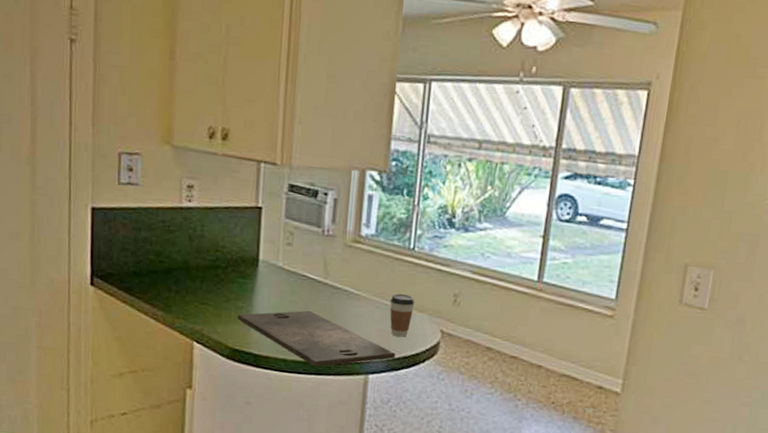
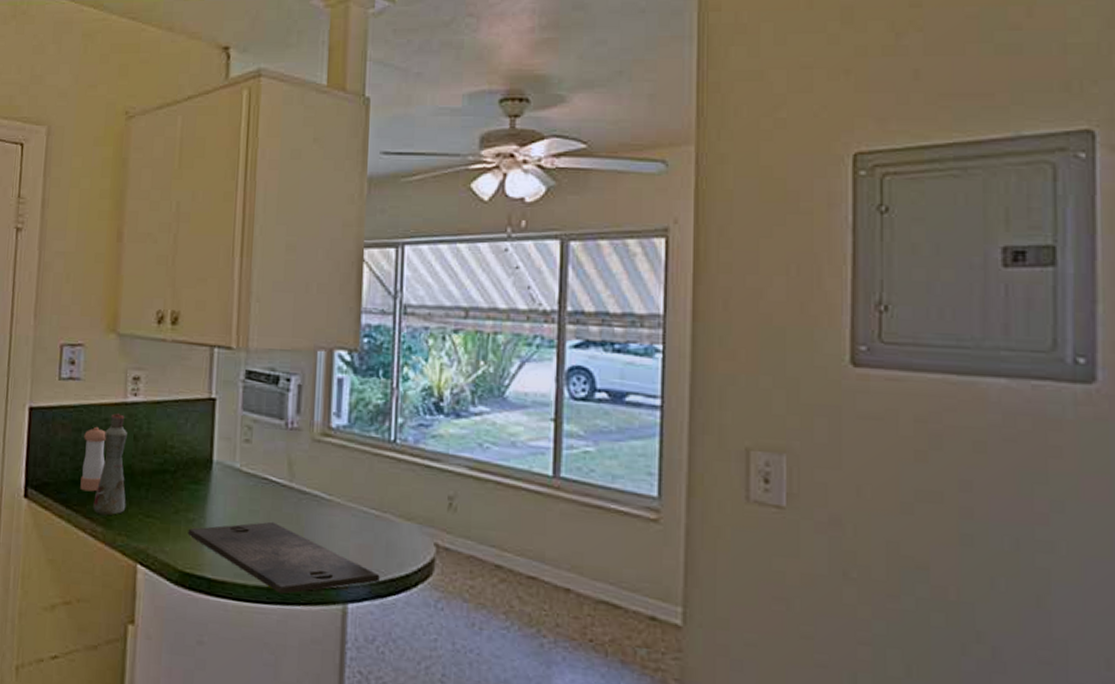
pepper shaker: none [141,227,164,282] -> present [80,426,106,492]
bottle: none [153,216,183,303] -> present [93,413,127,516]
coffee cup: present [390,294,415,337] -> none [369,498,400,554]

